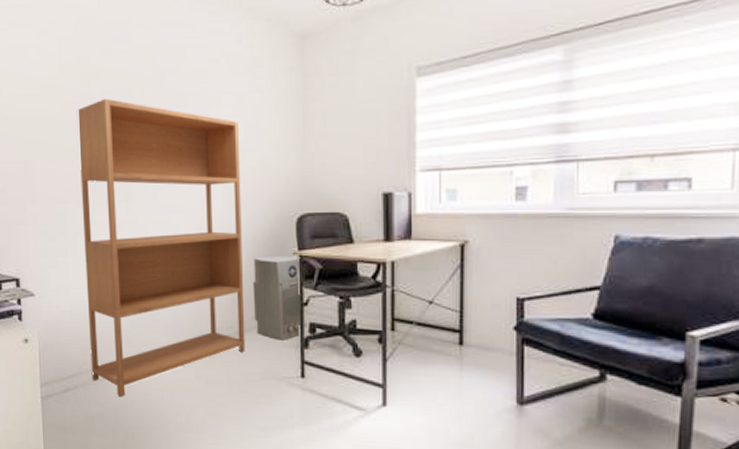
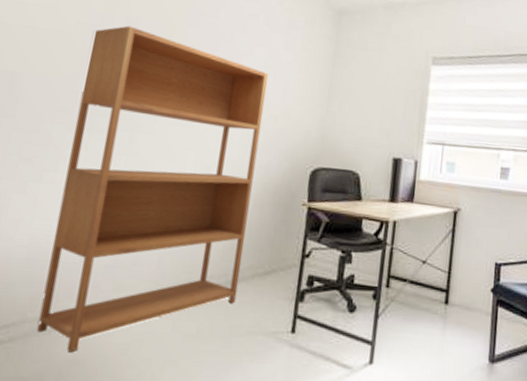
air purifier: present [253,255,306,340] -> none [251,203,309,292]

